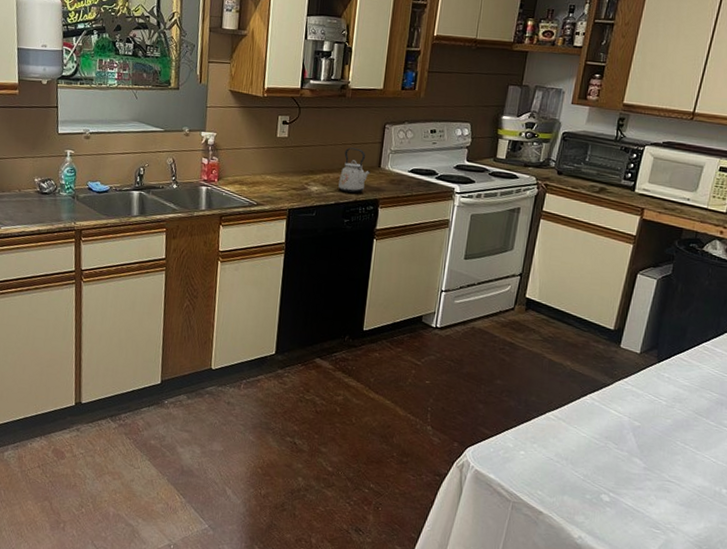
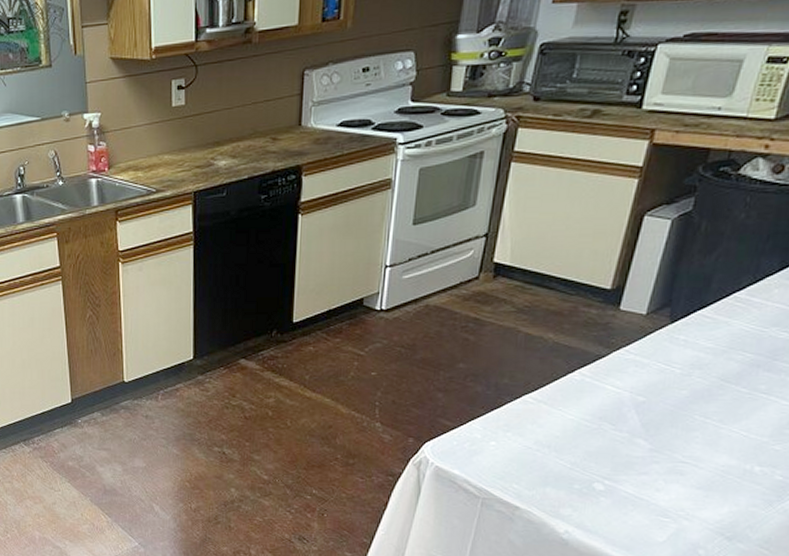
kettle: present [338,147,371,194] -> none [251,106,289,163]

